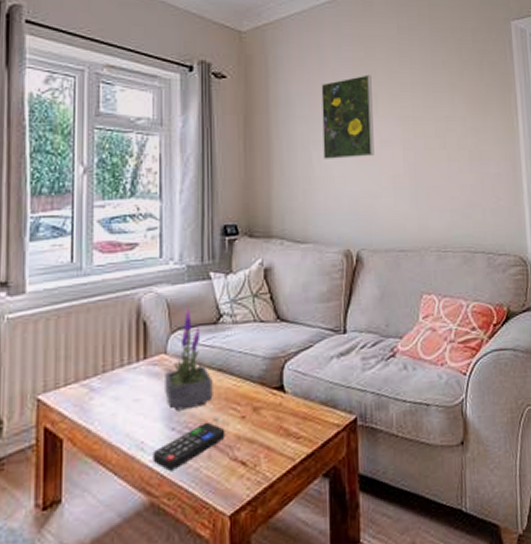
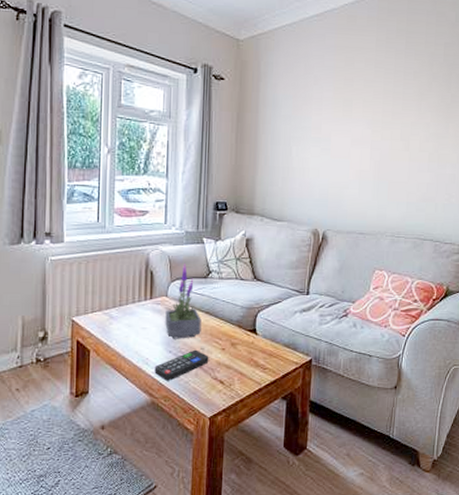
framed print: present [321,74,375,159] -> none [302,82,349,154]

